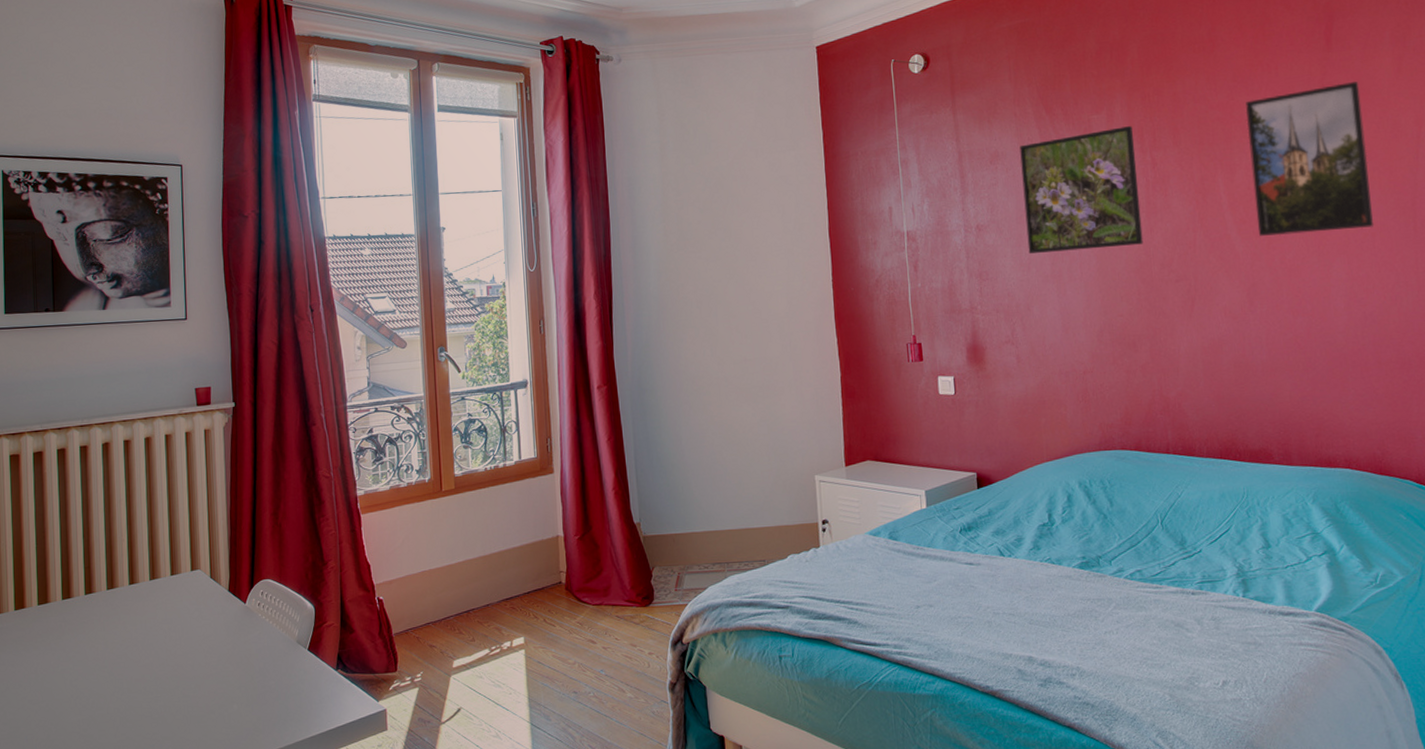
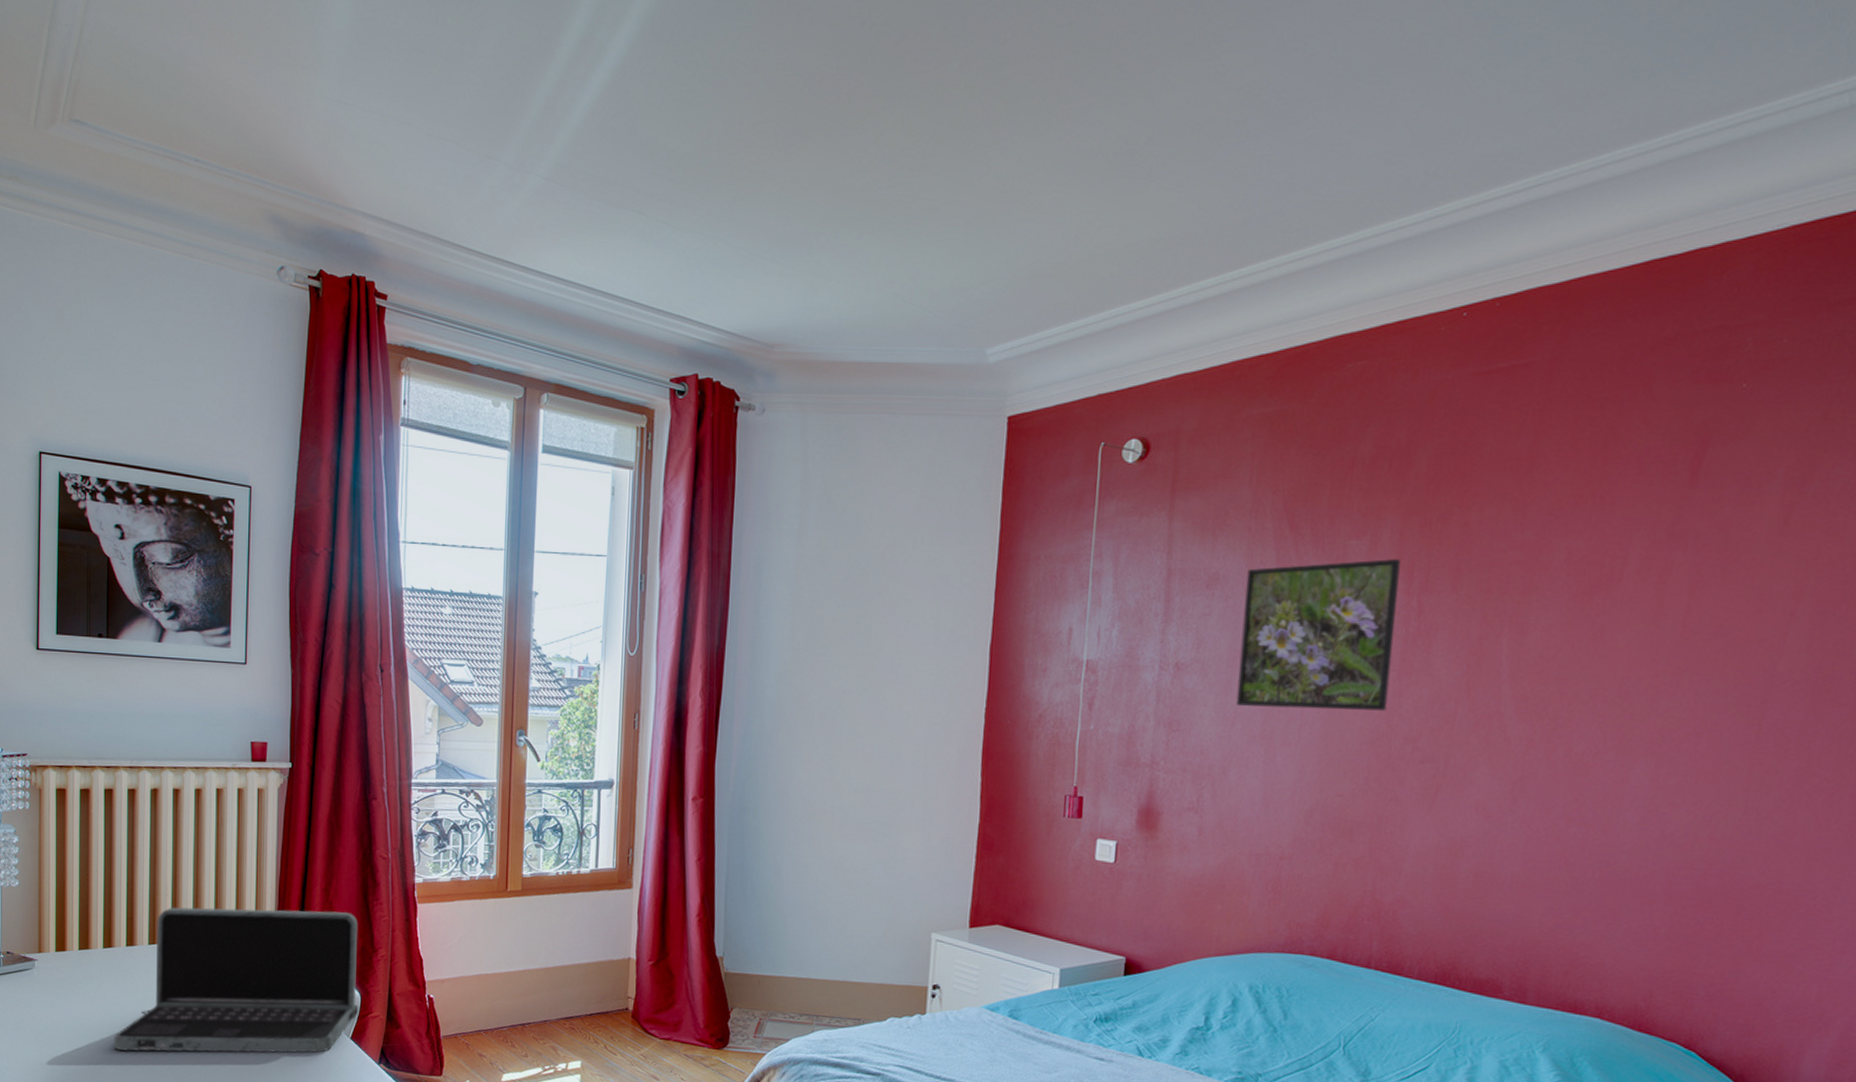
laptop: none [77,532,314,697] -> present [114,907,359,1053]
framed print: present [1245,82,1375,236] -> none [1541,532,1725,726]

